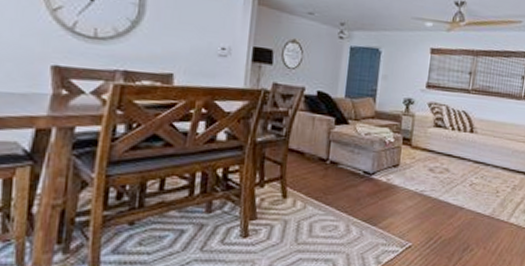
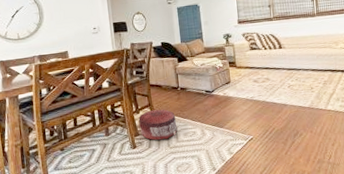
pouf: none [259,186,315,231] -> present [139,109,178,141]

